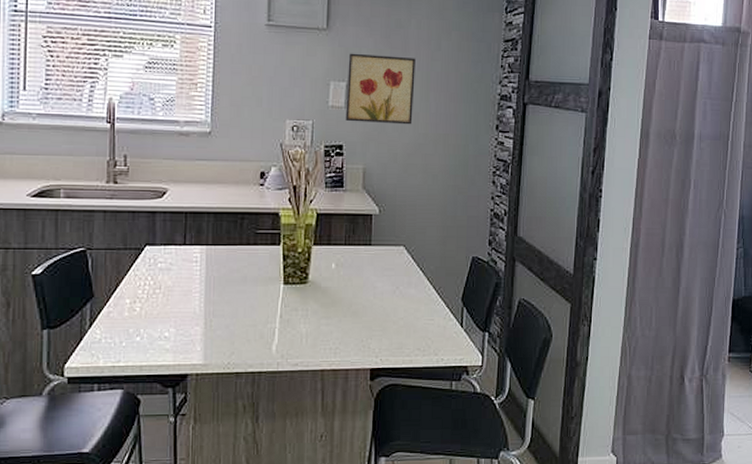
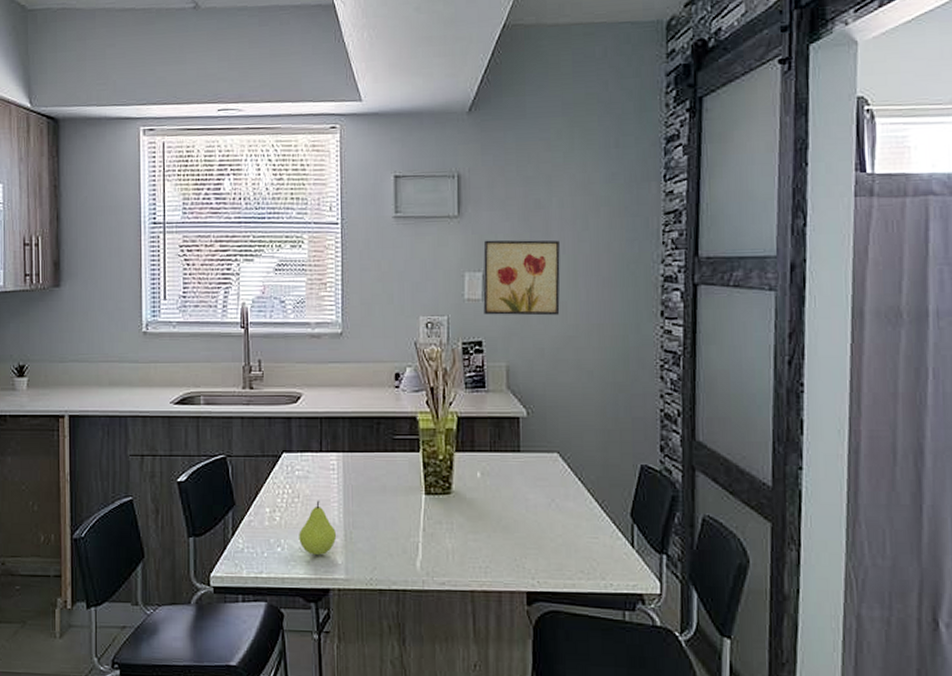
fruit: none [159,291,197,342] -> present [299,500,337,555]

